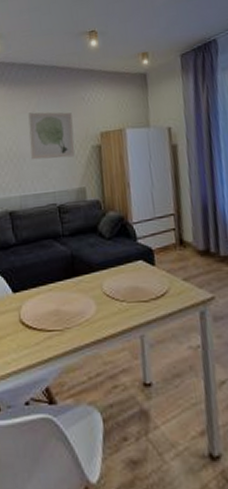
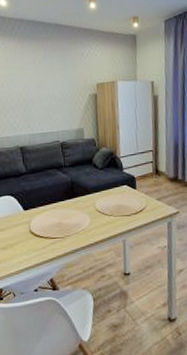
wall art: present [28,112,76,160] -> none [35,64,76,105]

